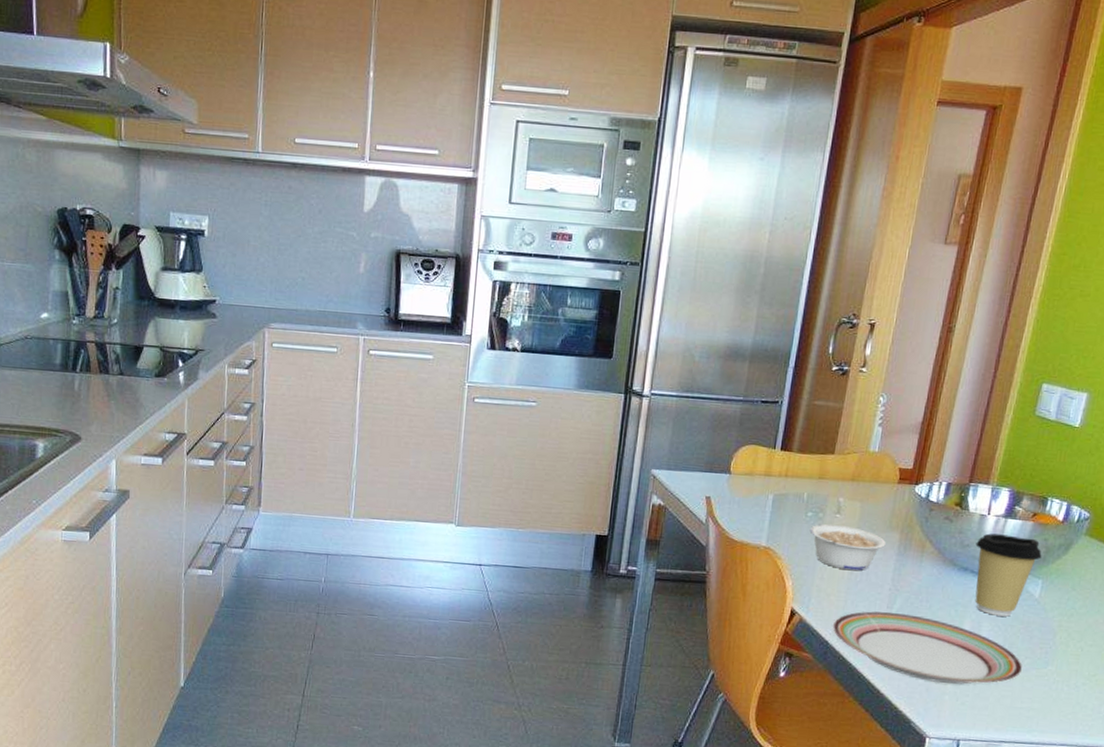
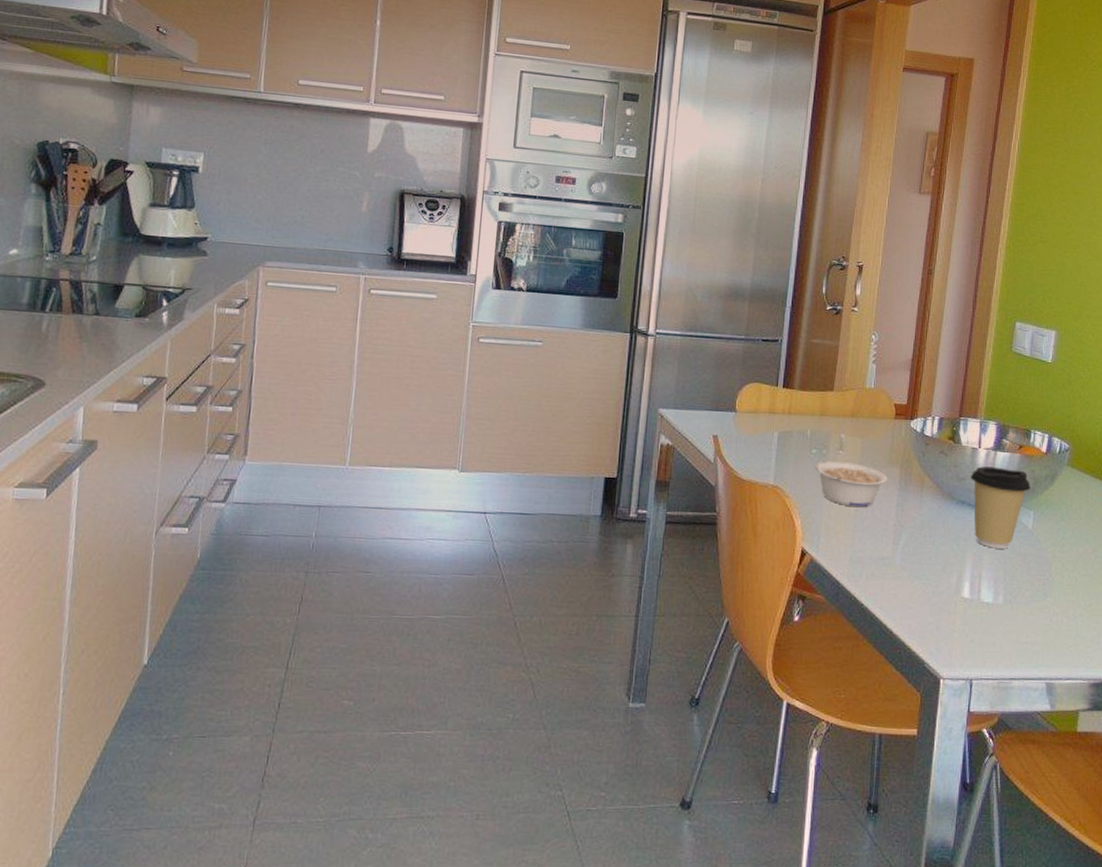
plate: present [833,611,1023,685] -> none [843,548,1025,621]

